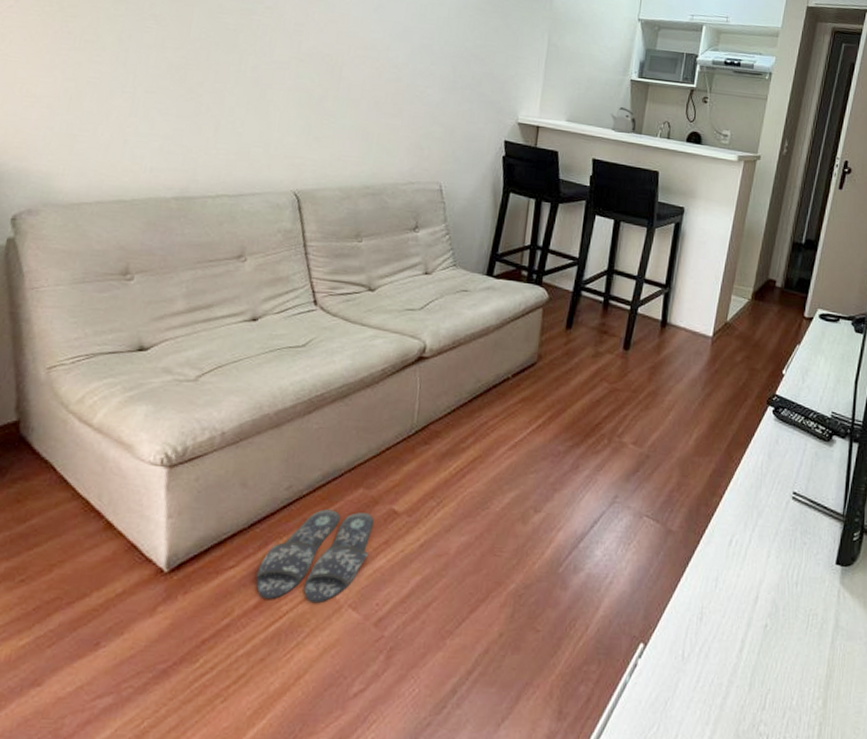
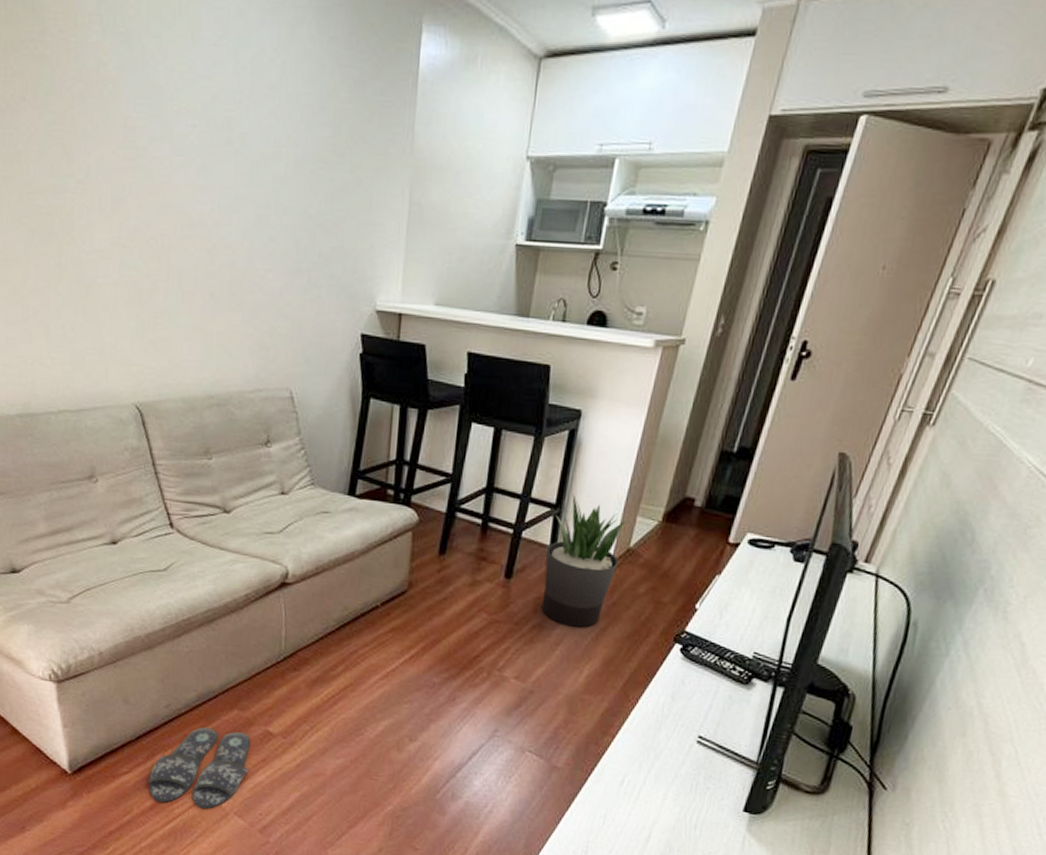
kettle: present [610,107,637,134] -> none [490,283,523,317]
planter: none [655,277,724,394] -> present [541,495,627,627]

